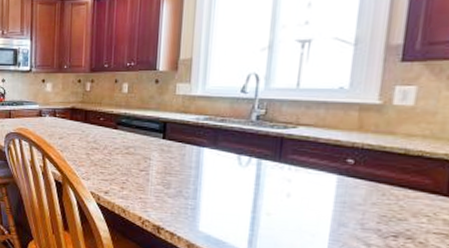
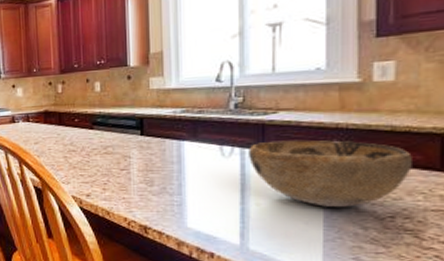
decorative bowl: none [264,154,422,224] -> present [249,140,412,208]

